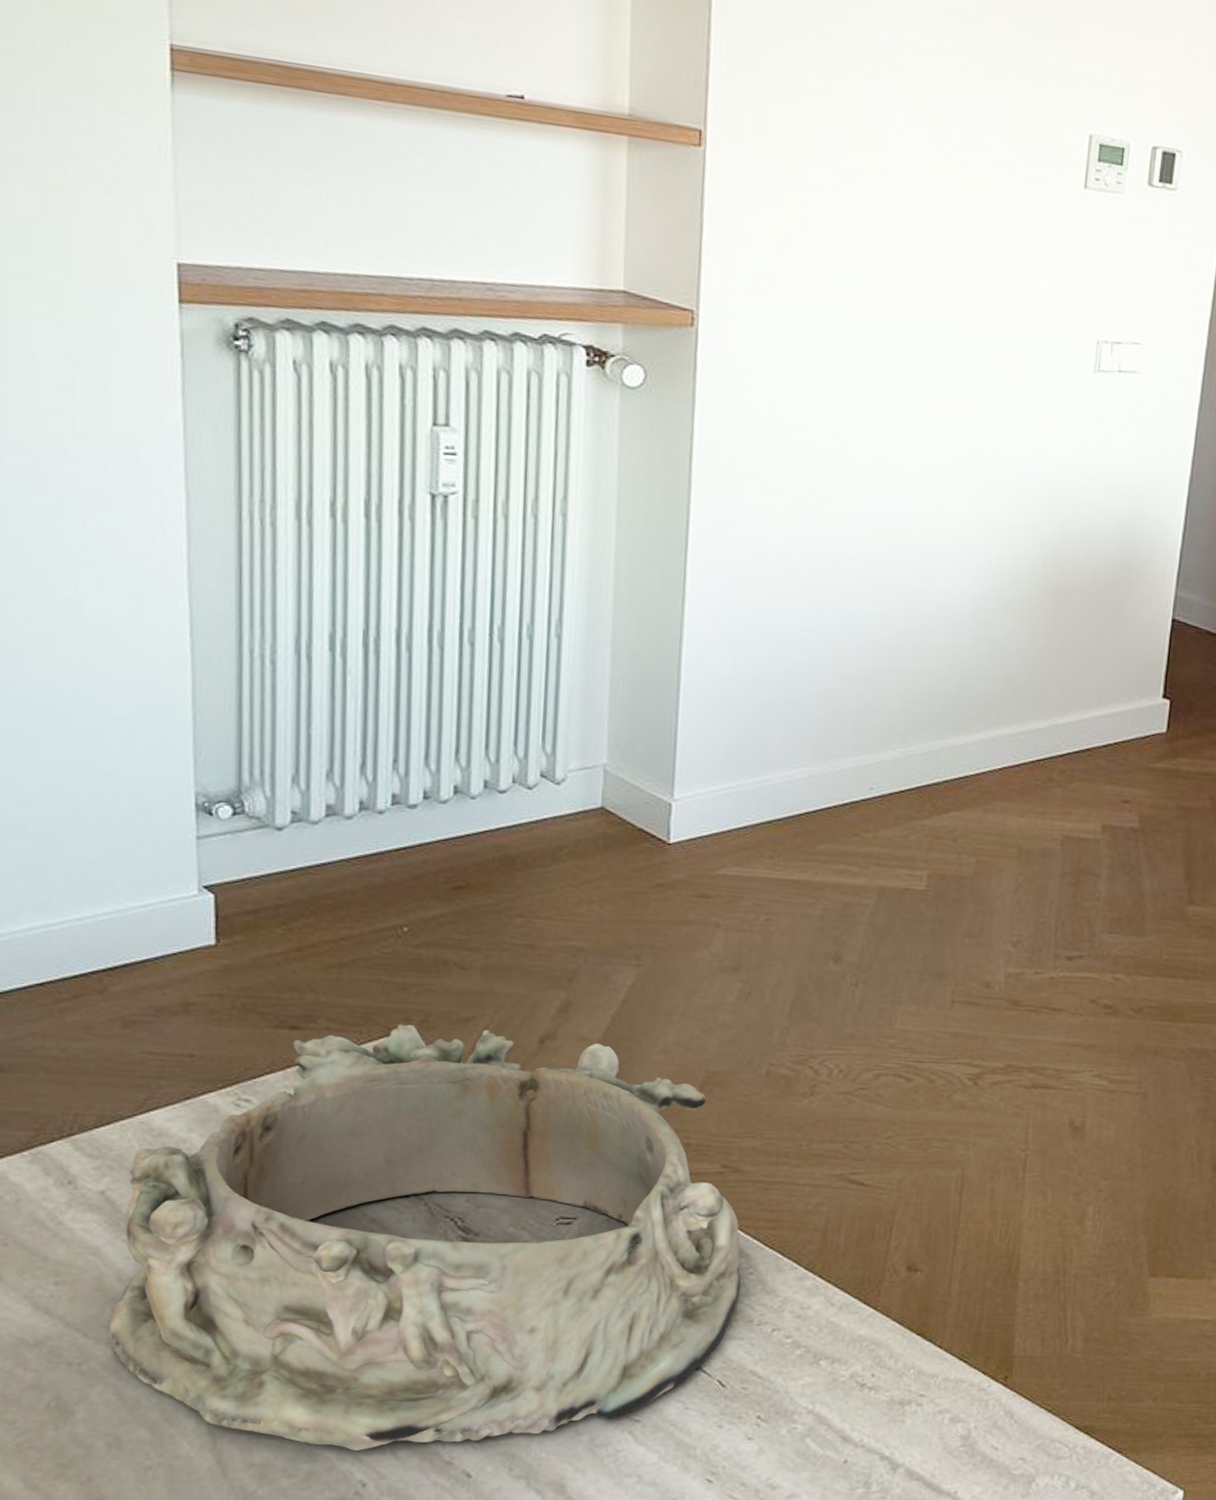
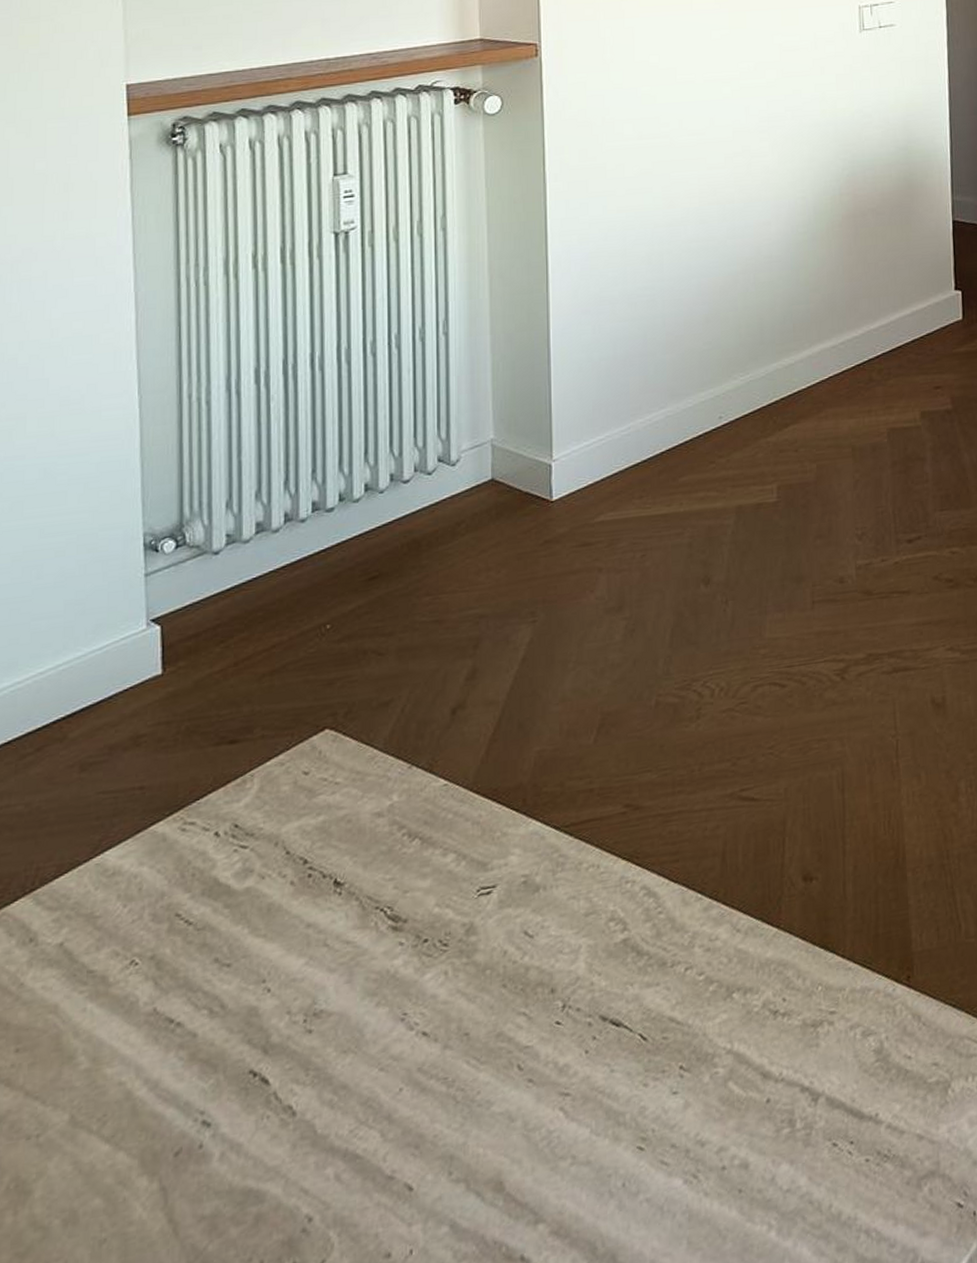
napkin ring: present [108,1024,741,1451] -> none [65,704,652,1183]

